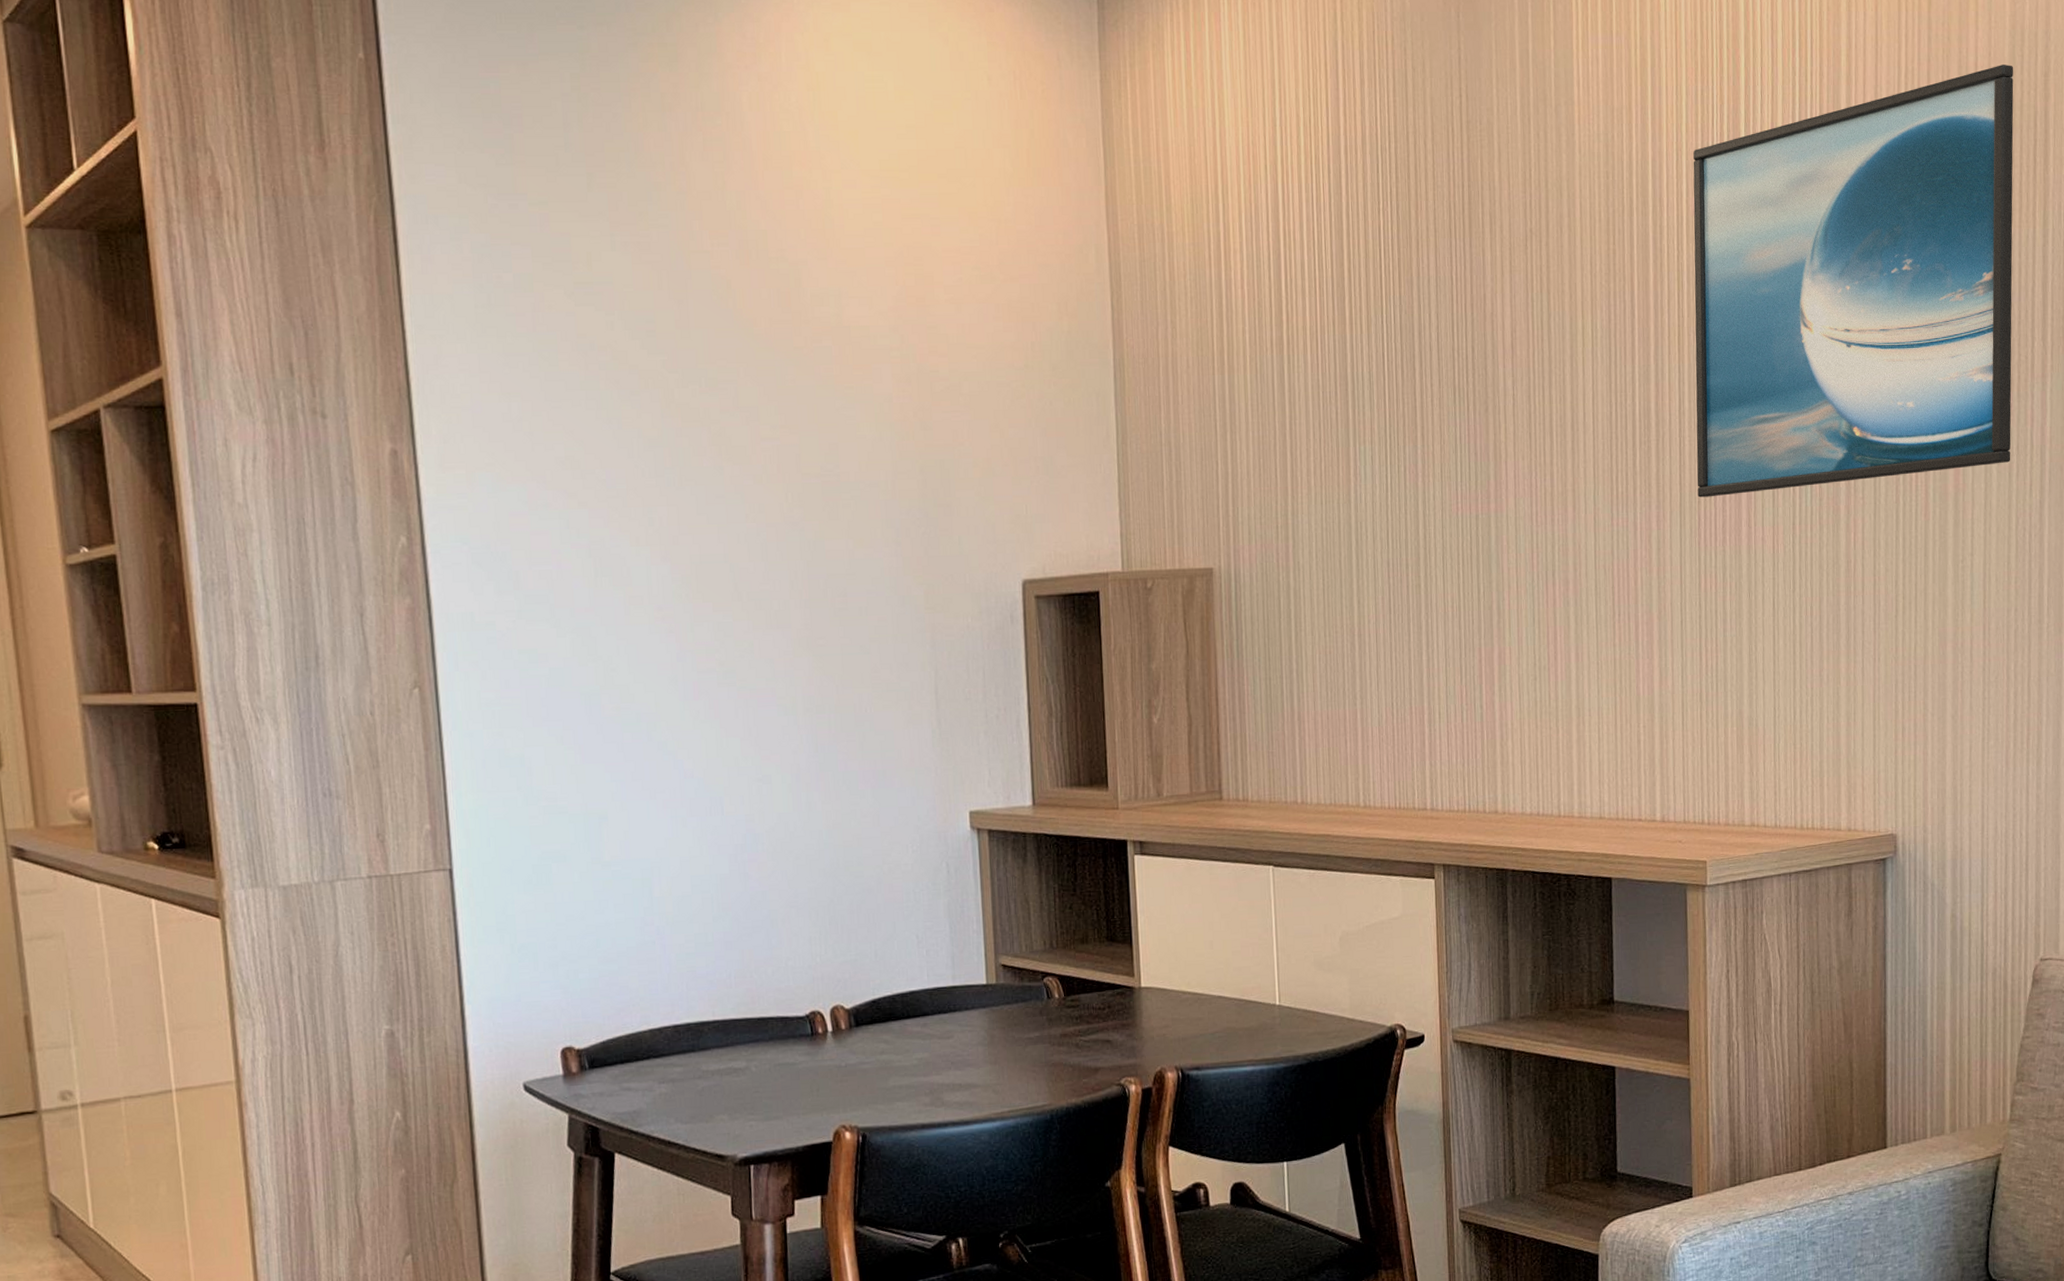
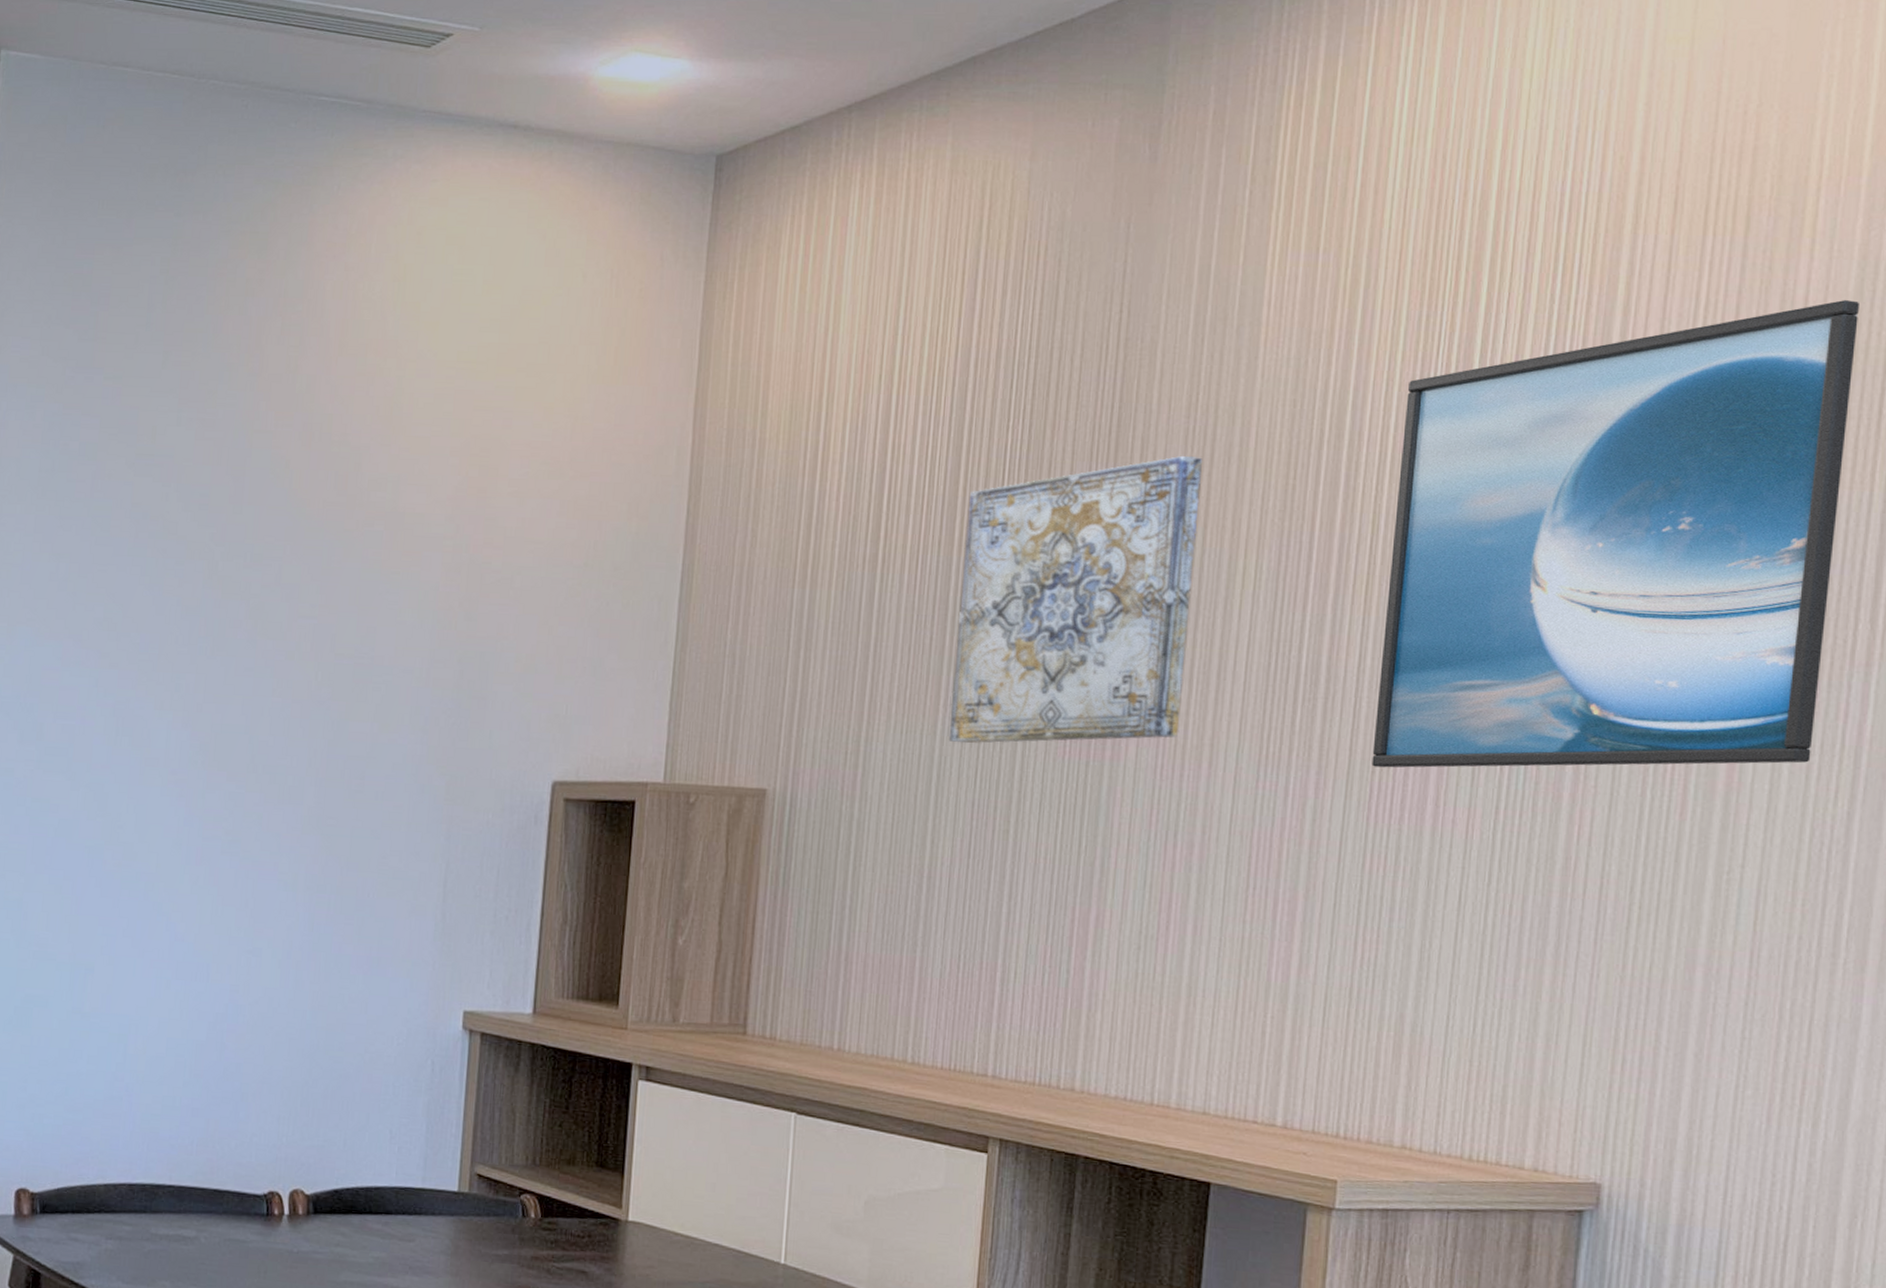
wall art: none [1354,227,1547,508] -> present [948,455,1202,744]

